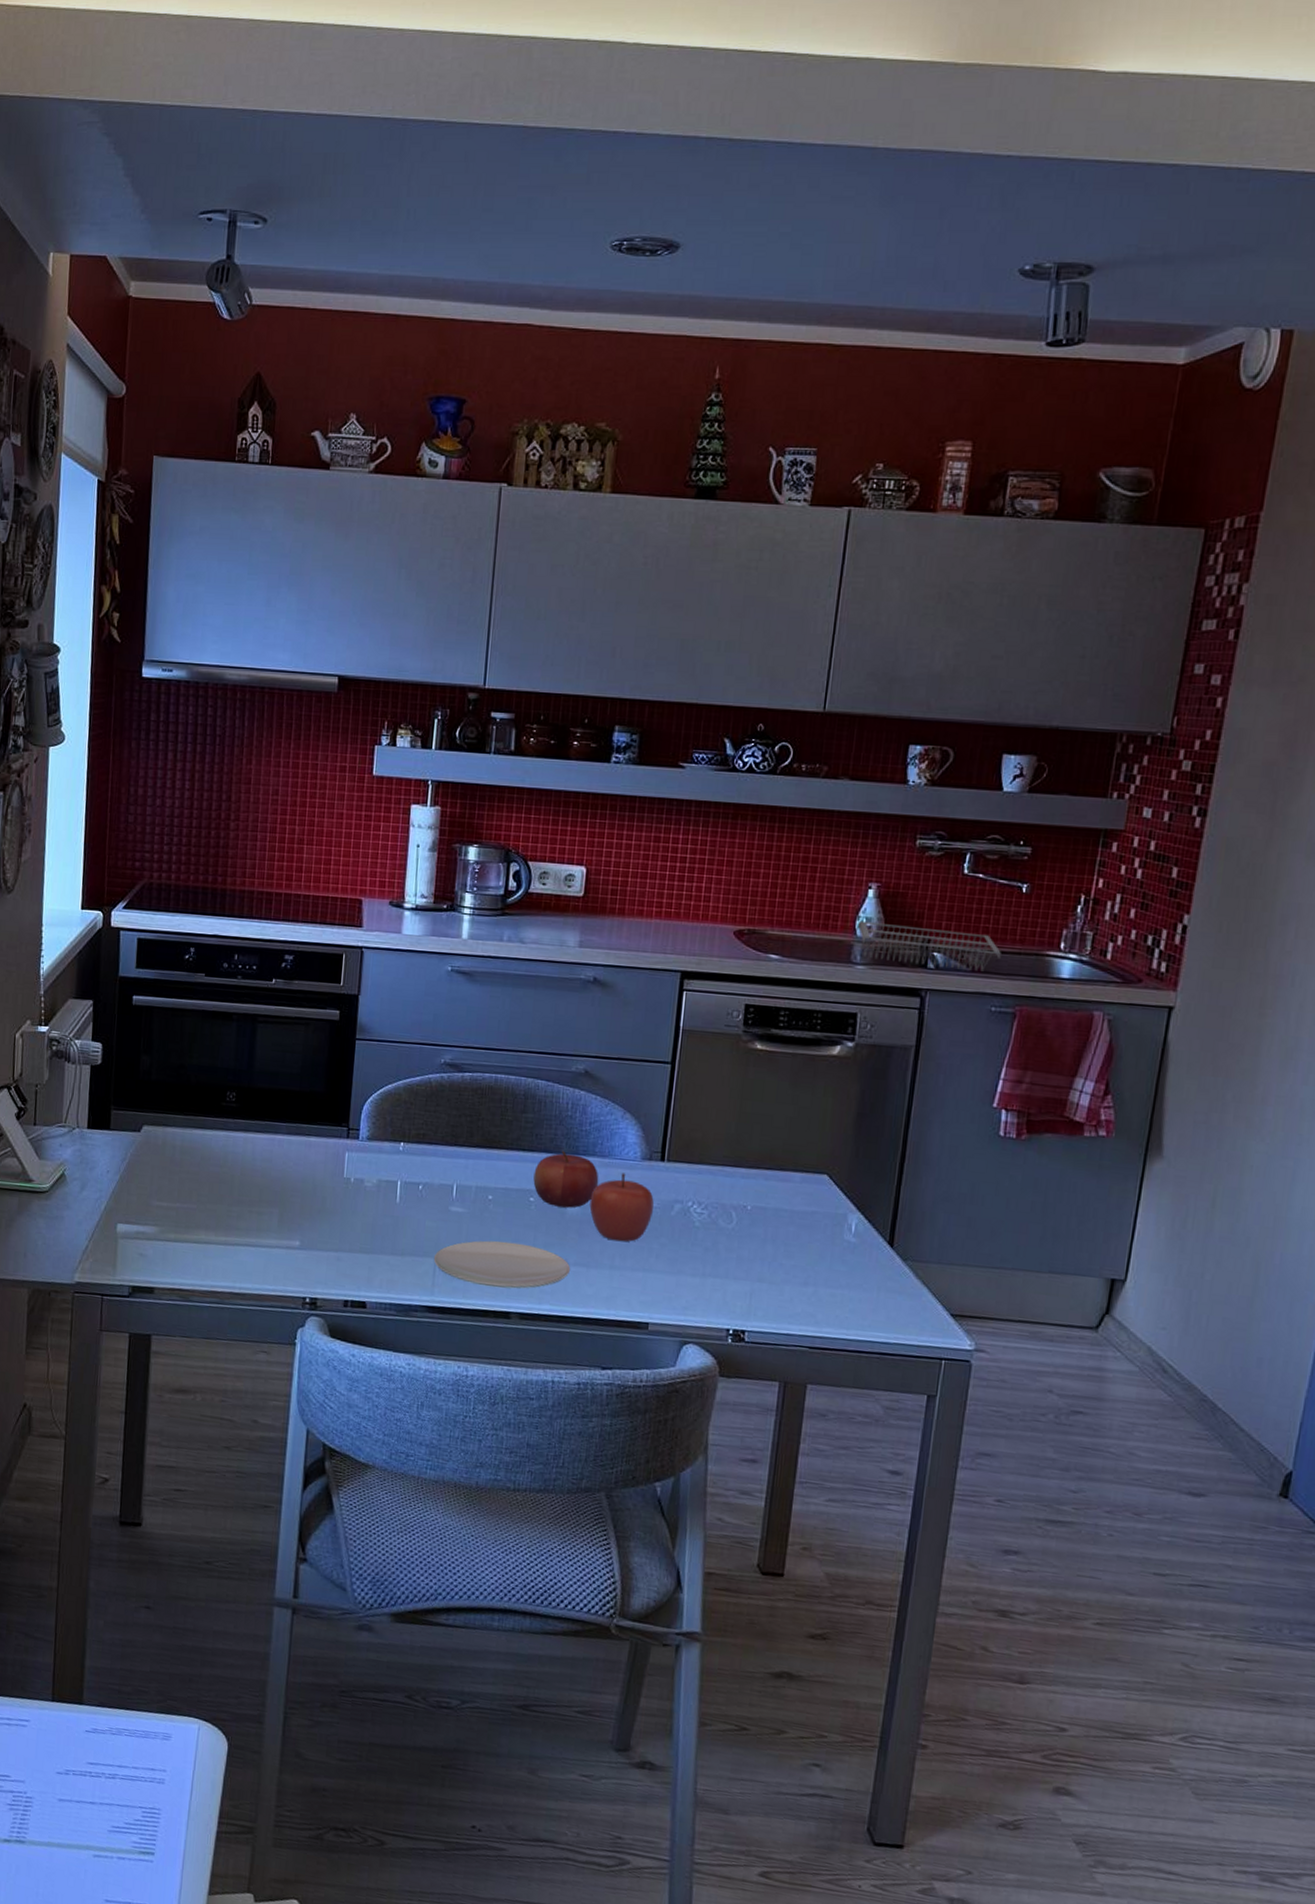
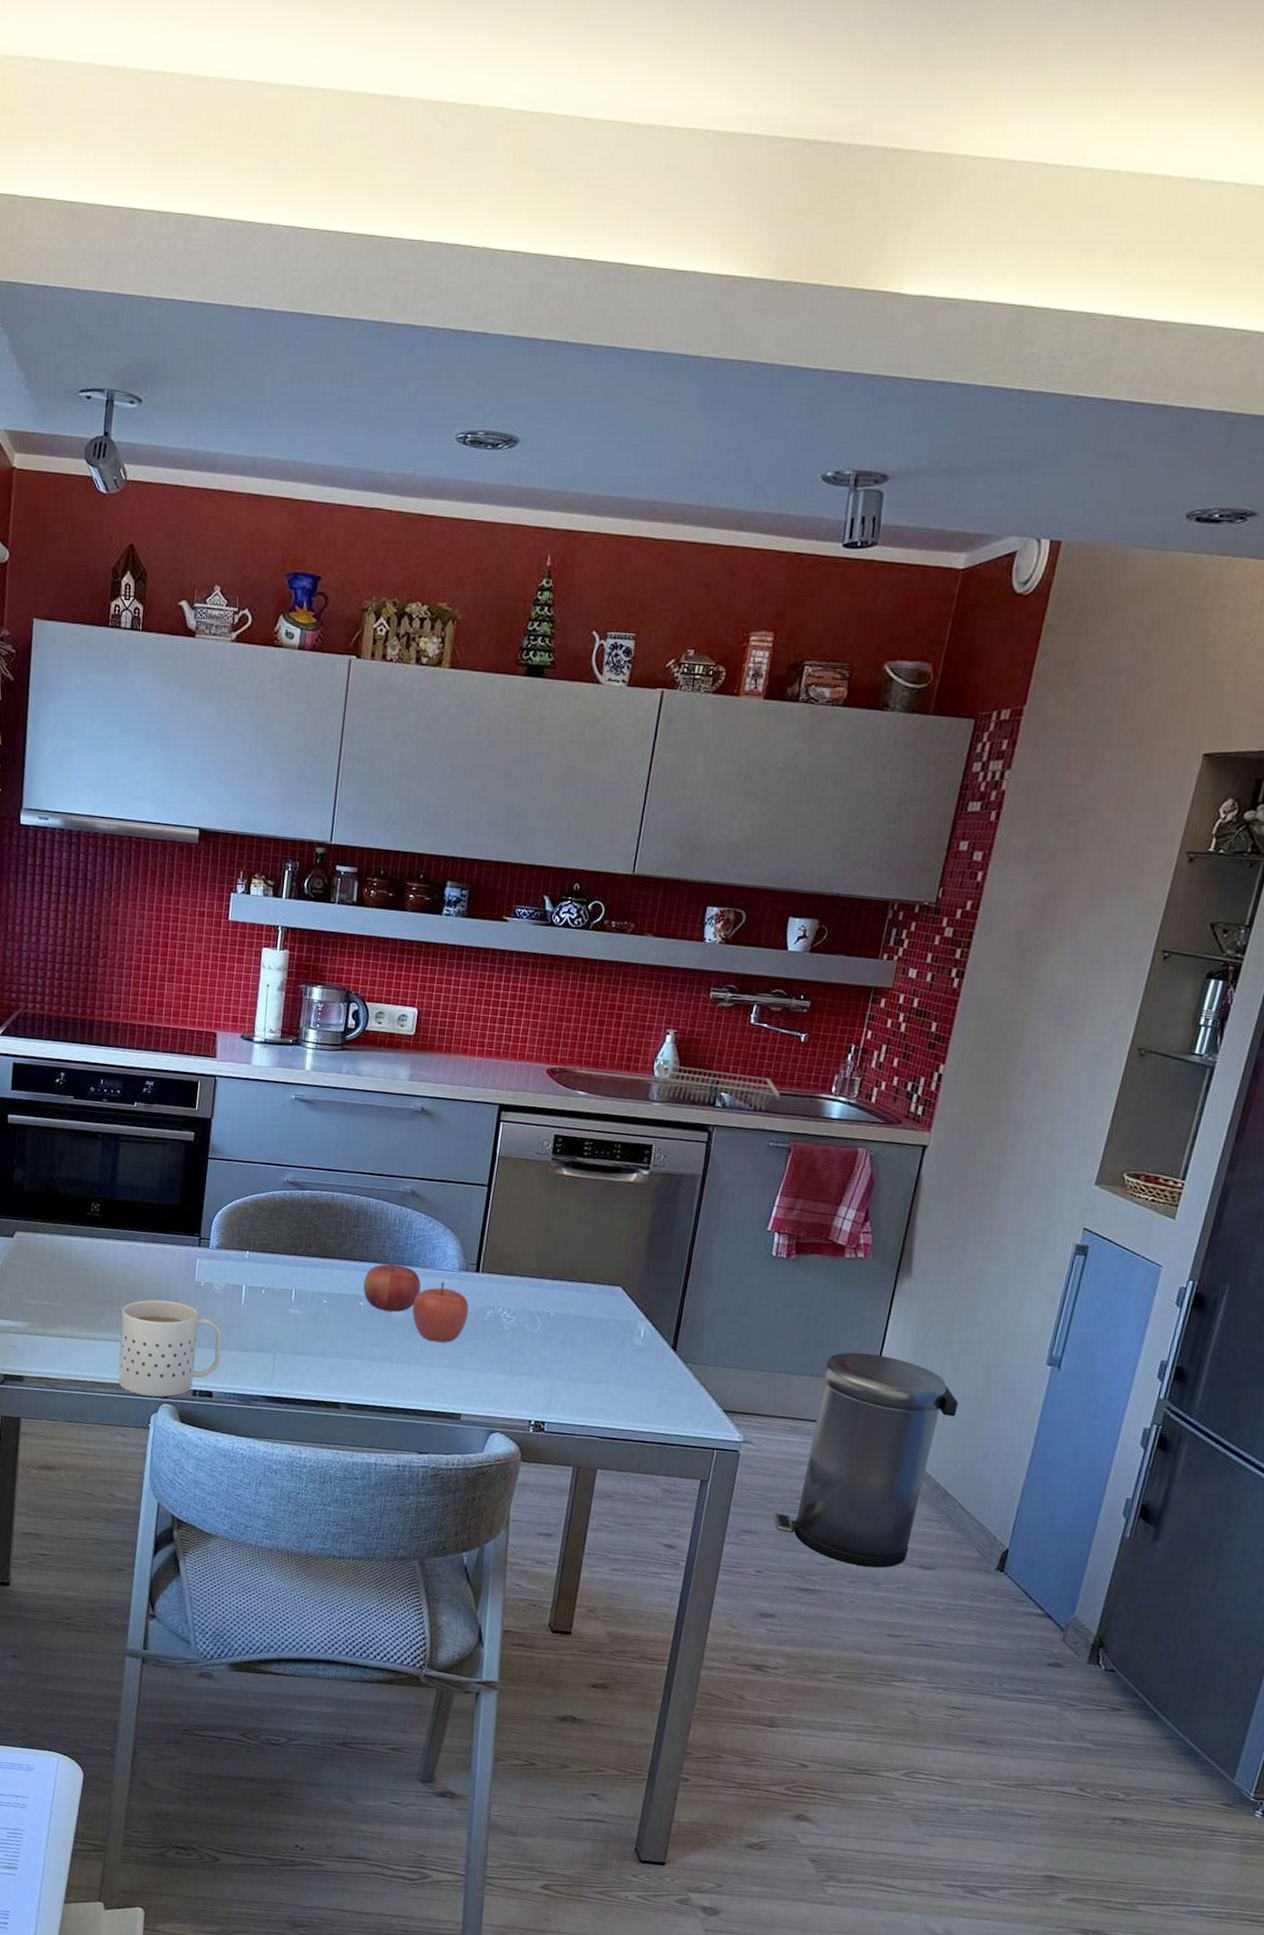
mug: none [259,1199,376,1309] -> present [117,1299,222,1397]
plate: present [433,1240,571,1289] -> none [273,1339,394,1383]
pedal bin: none [1013,1245,1224,1495] -> present [772,1352,958,1568]

